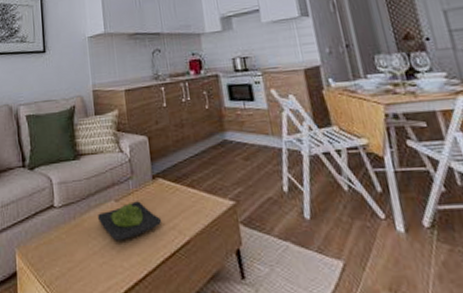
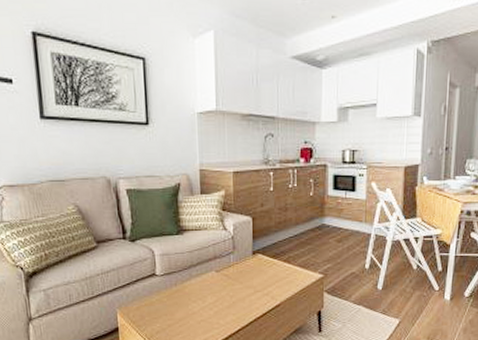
wasabi: present [98,201,161,241] -> none [199,272,257,304]

